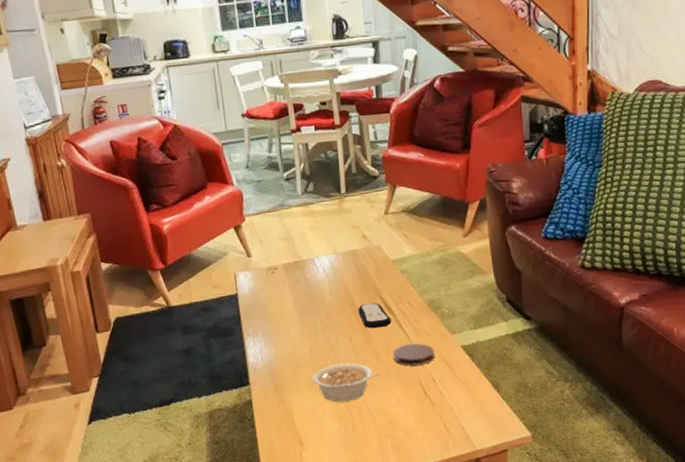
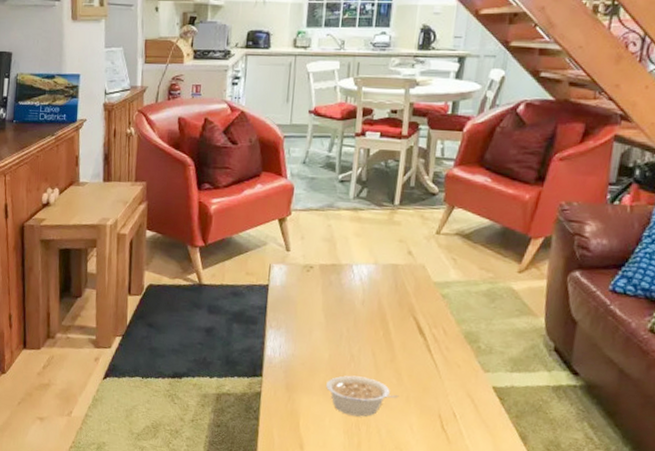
remote control: present [358,303,392,329] -> none [387,321,421,349]
coaster: present [394,343,435,366] -> none [416,372,462,397]

